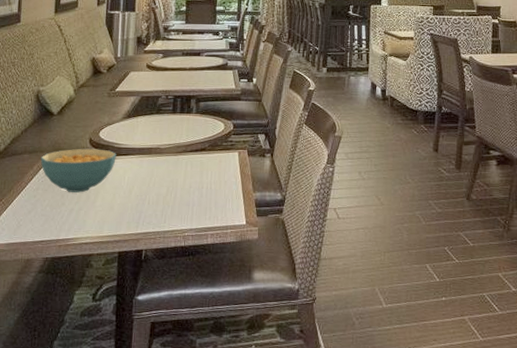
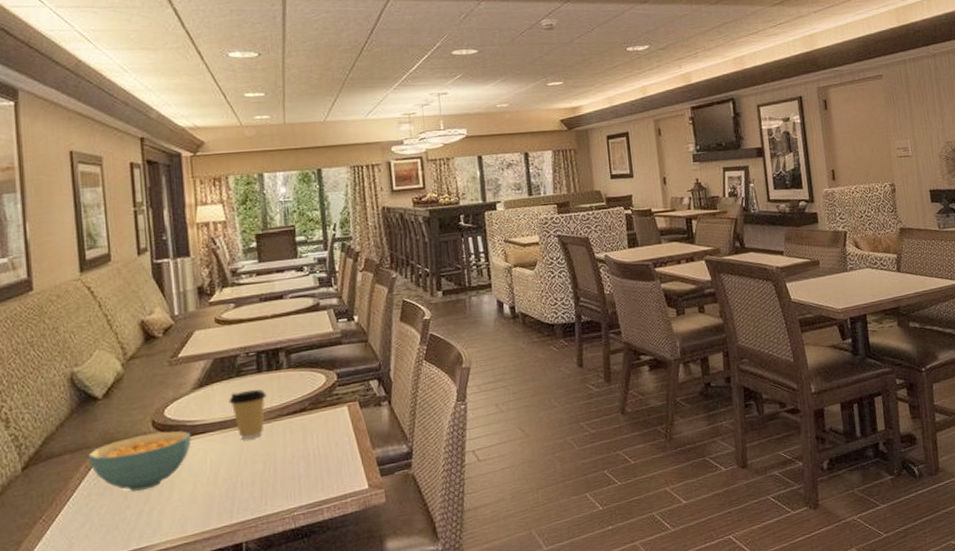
coffee cup: none [148,126,177,166] -> present [229,389,267,439]

